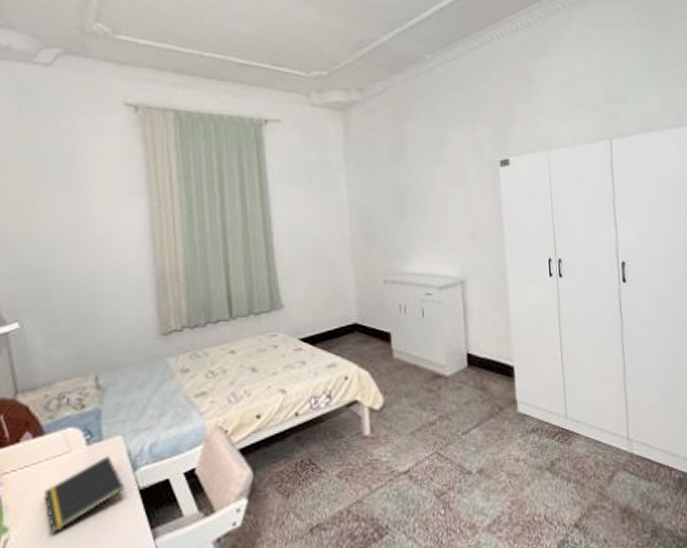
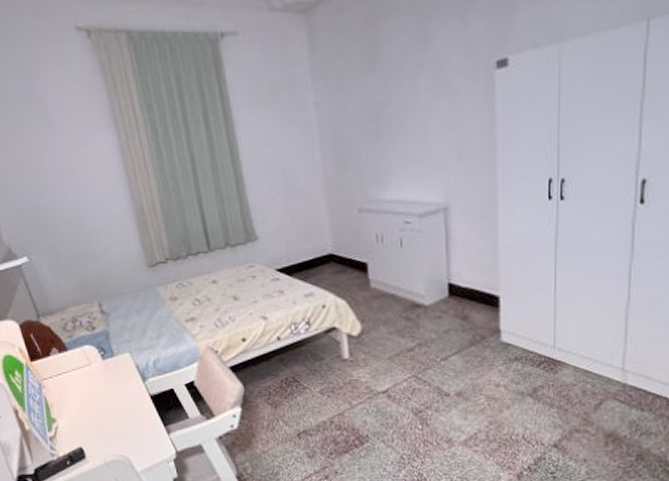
notepad: present [43,456,124,534] -> none [76,369,138,425]

